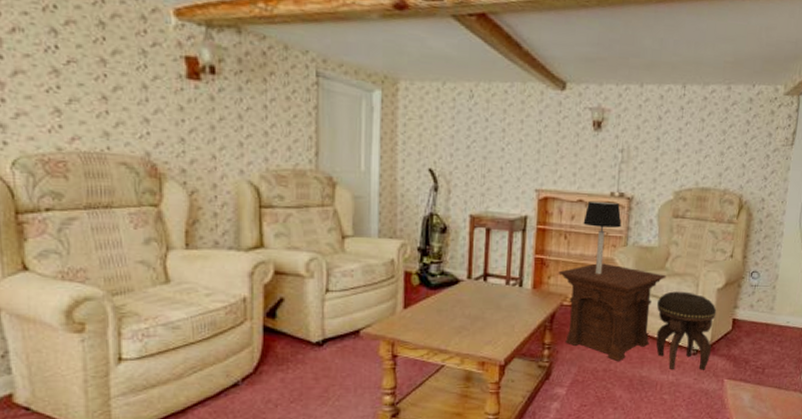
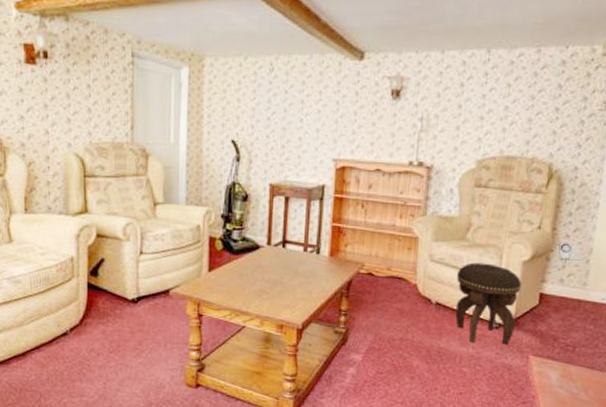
side table: present [558,263,666,361] -> none [355,232,467,331]
table lamp: present [583,200,622,274] -> none [380,170,420,243]

